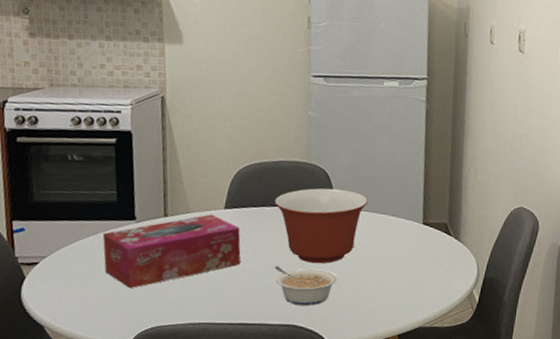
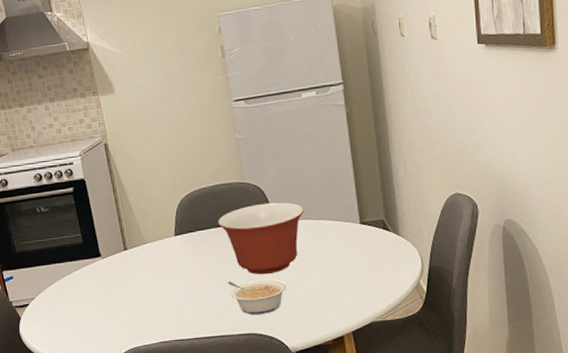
tissue box: present [102,214,241,289] -> none [76,242,196,318]

